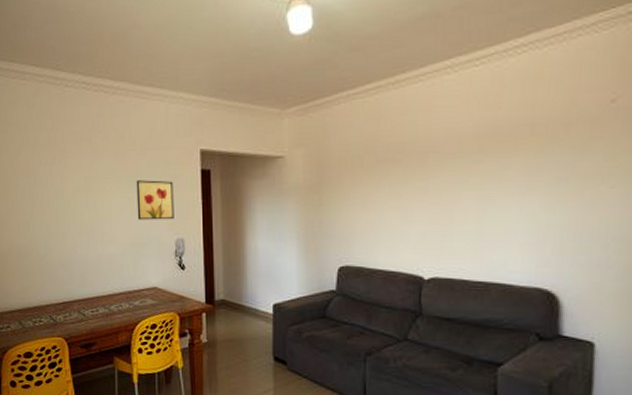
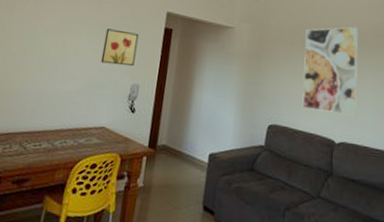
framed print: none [378,130,453,246] -> present [302,27,358,116]

